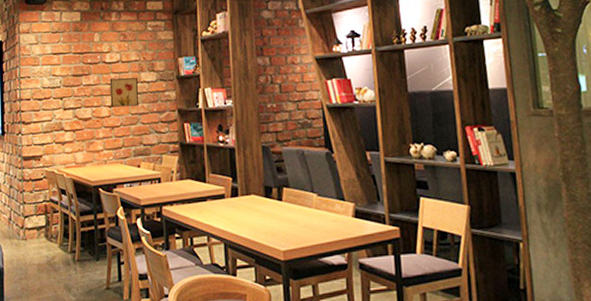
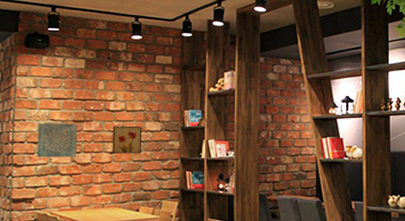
wall art: none [42,78,78,115] -> present [37,122,78,158]

